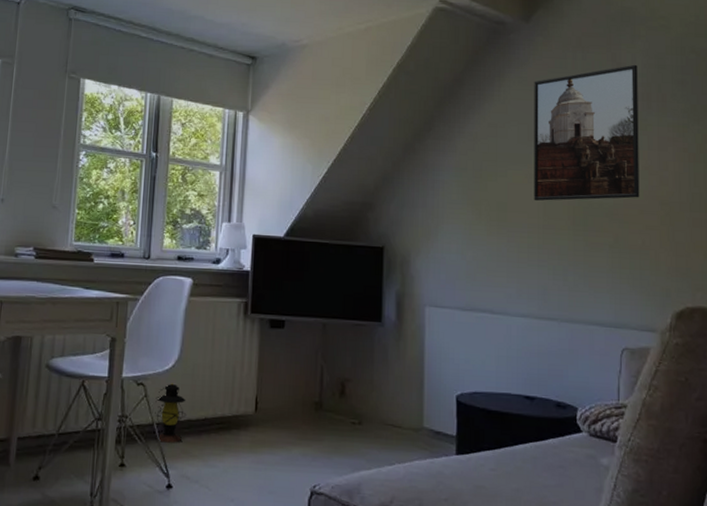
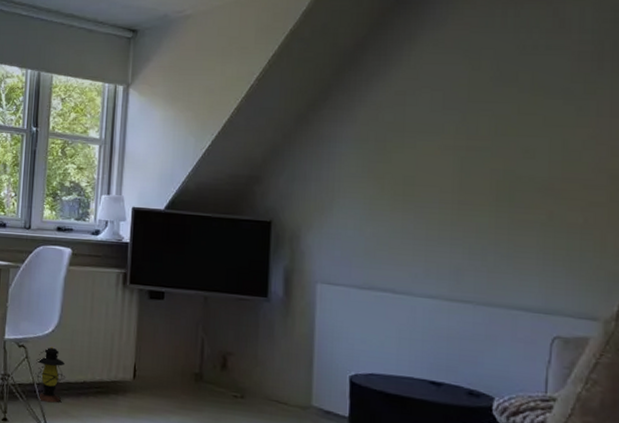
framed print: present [534,64,640,201] -> none [448,19,587,175]

